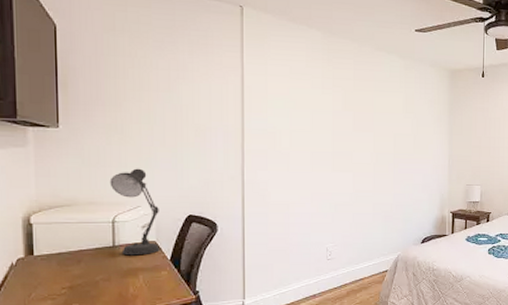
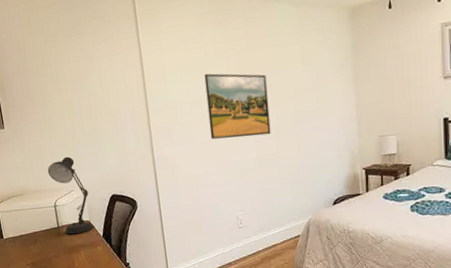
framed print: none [308,106,370,171] -> present [204,73,271,139]

